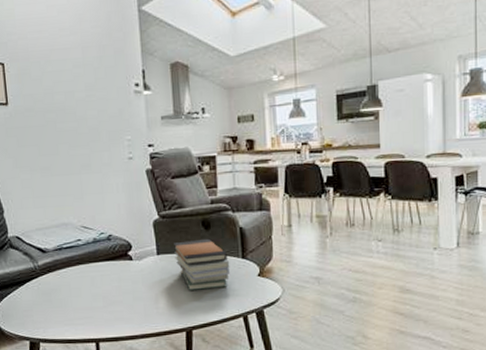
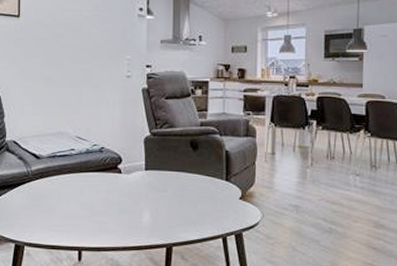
book stack: present [174,238,231,292] -> none [162,158,214,209]

